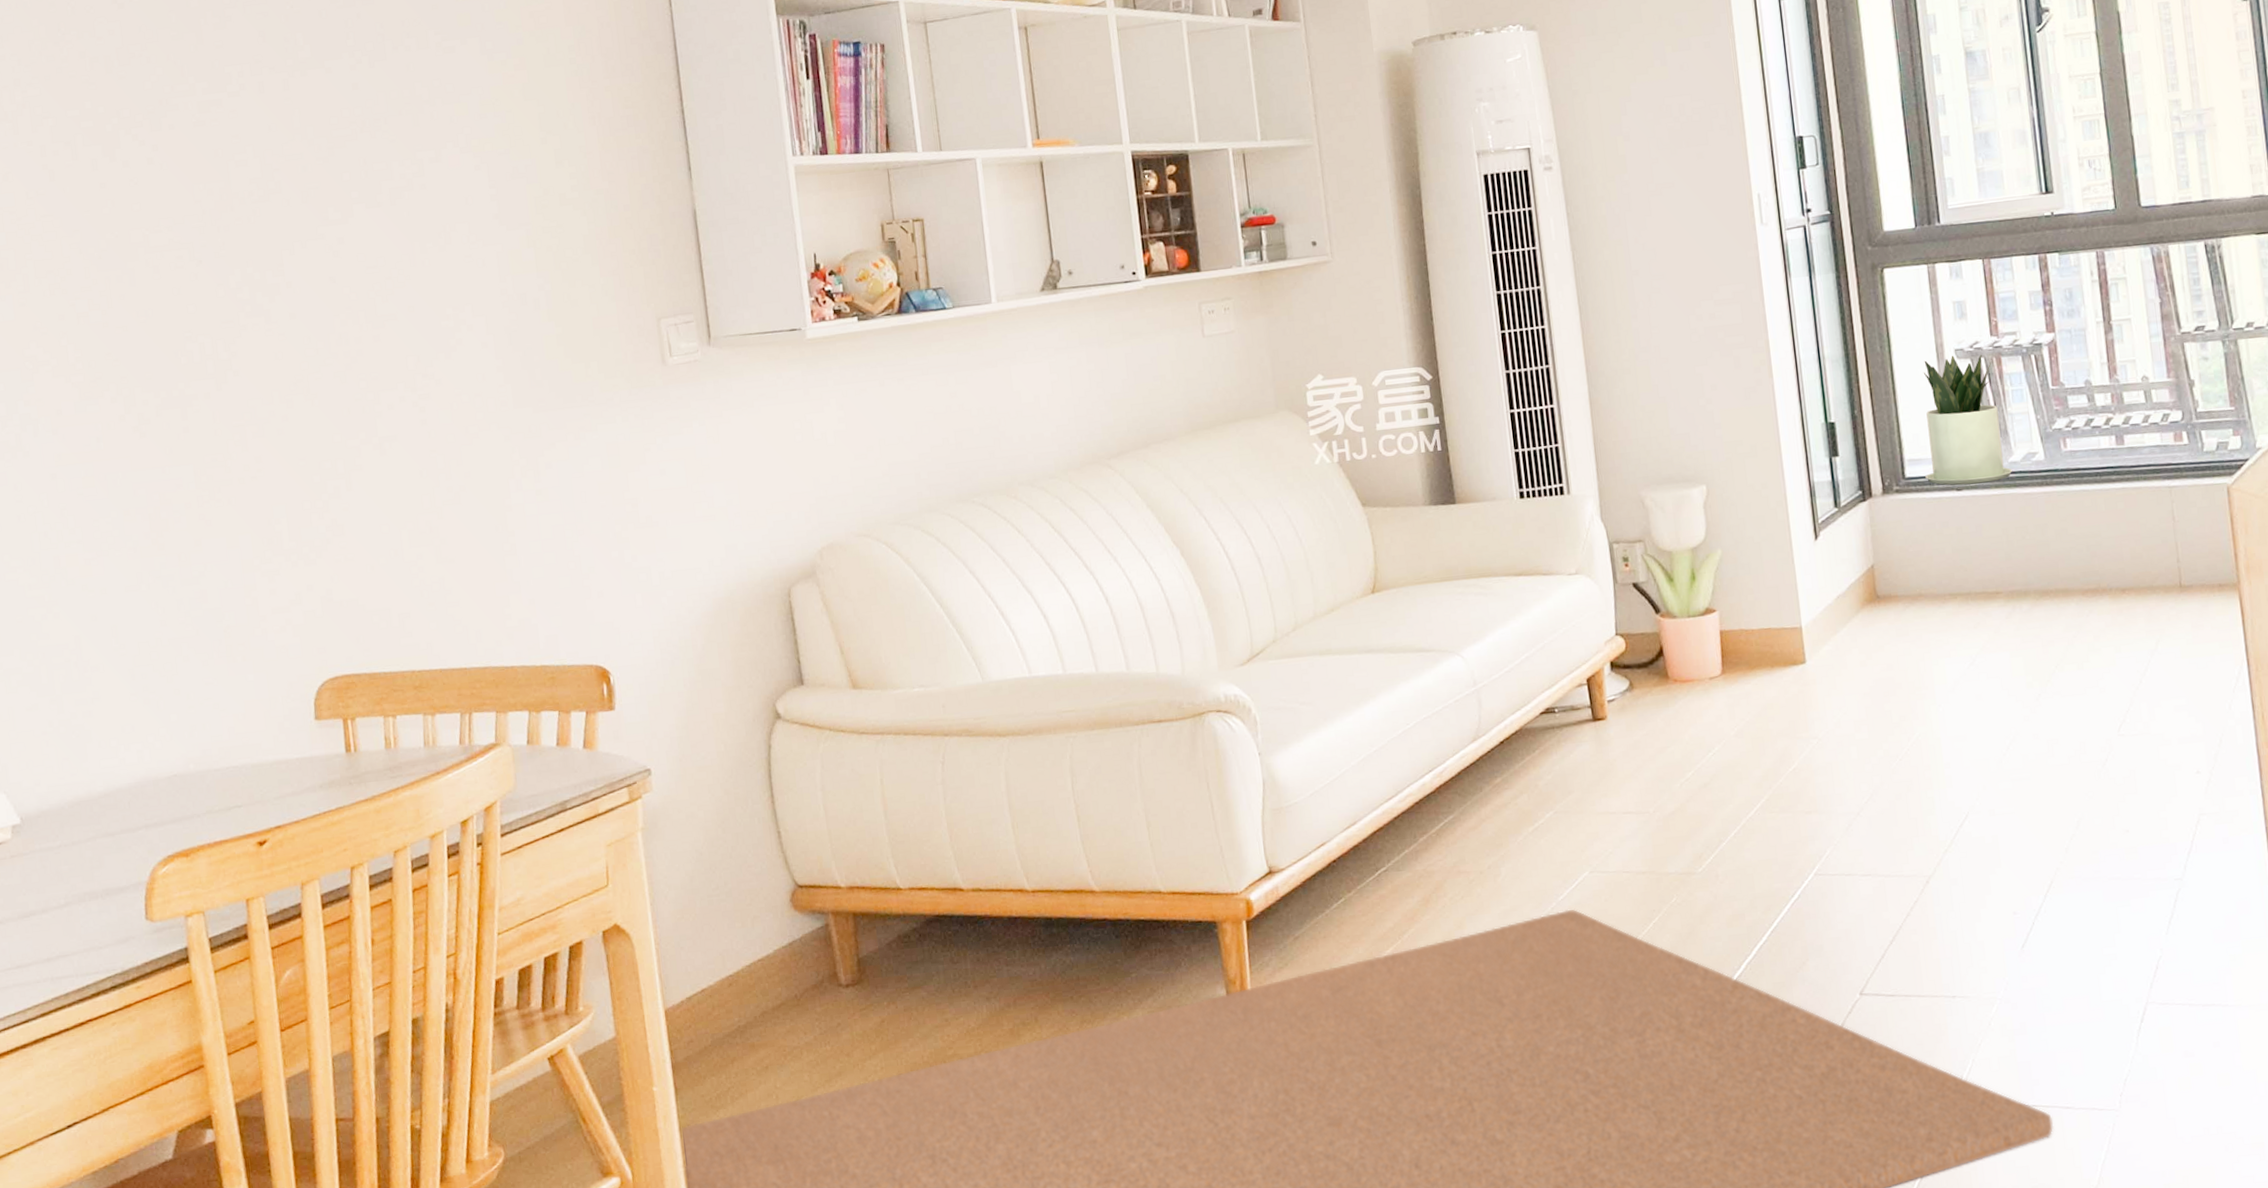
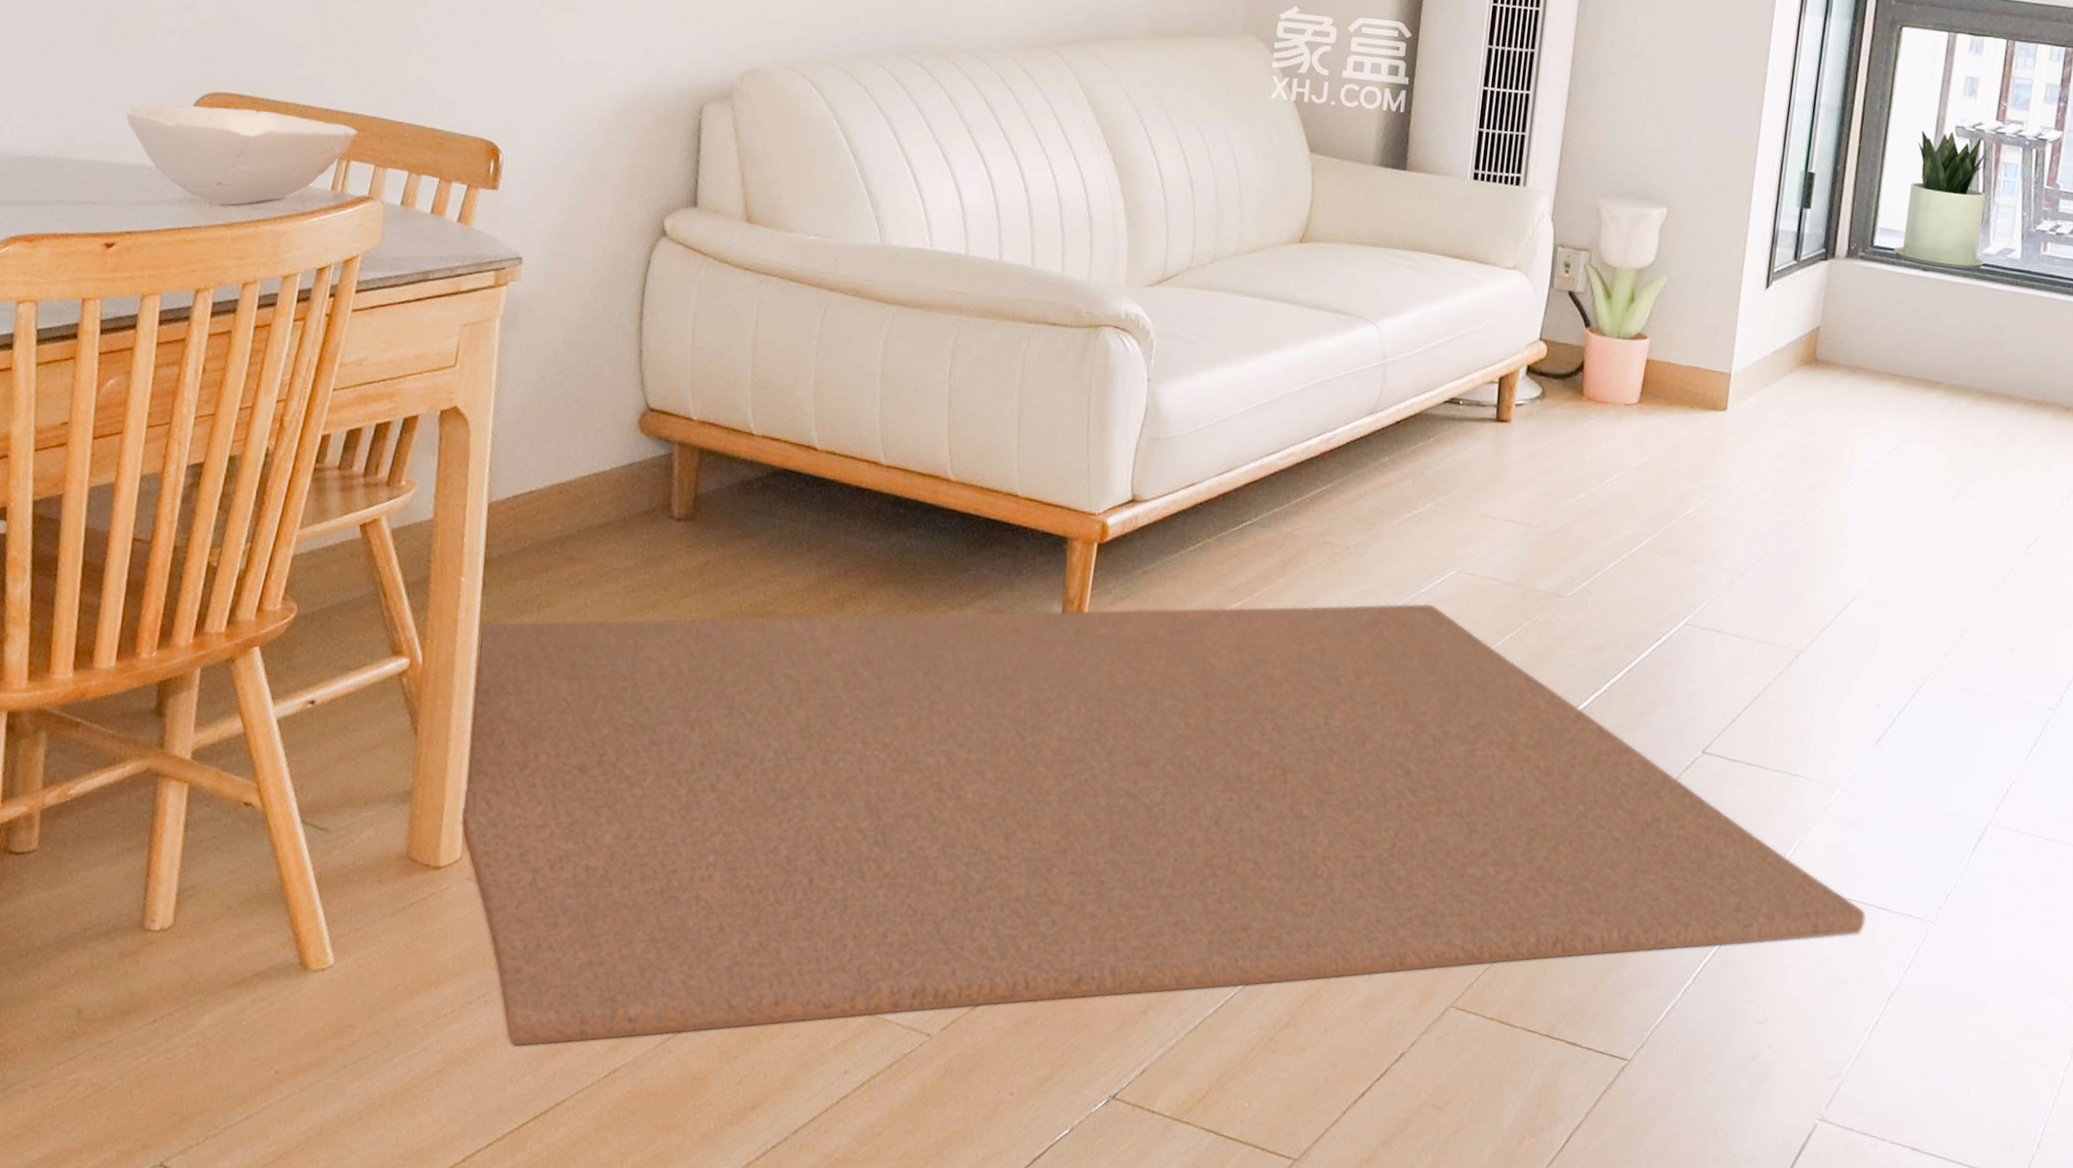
bowl: none [253,680,475,782] -> present [125,103,358,206]

